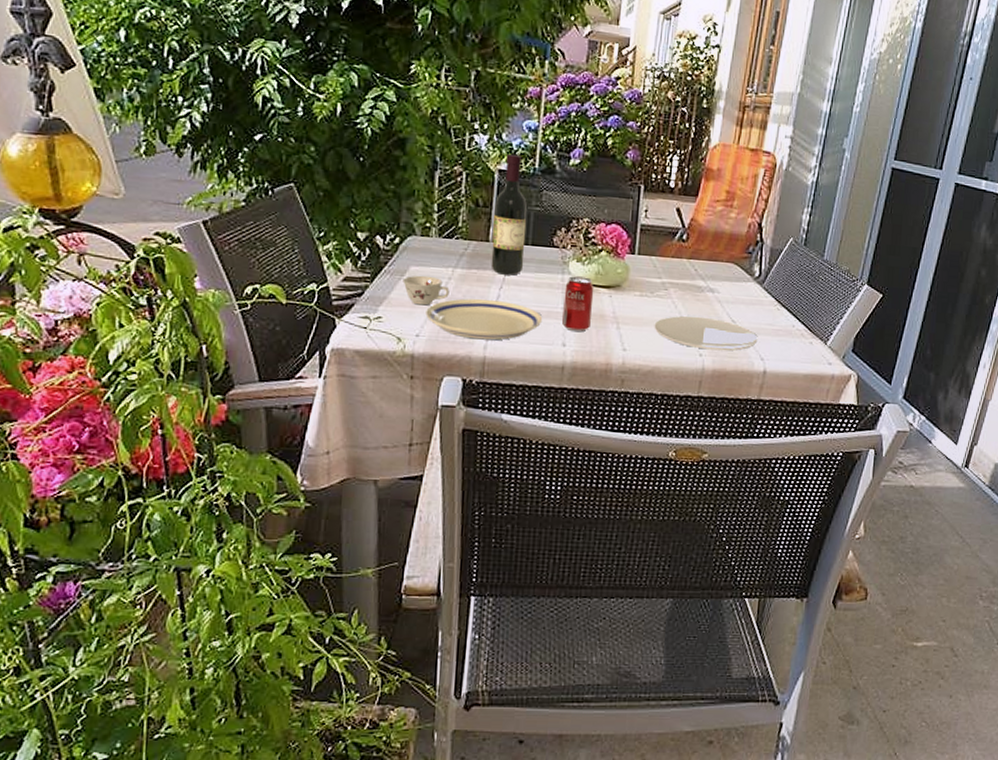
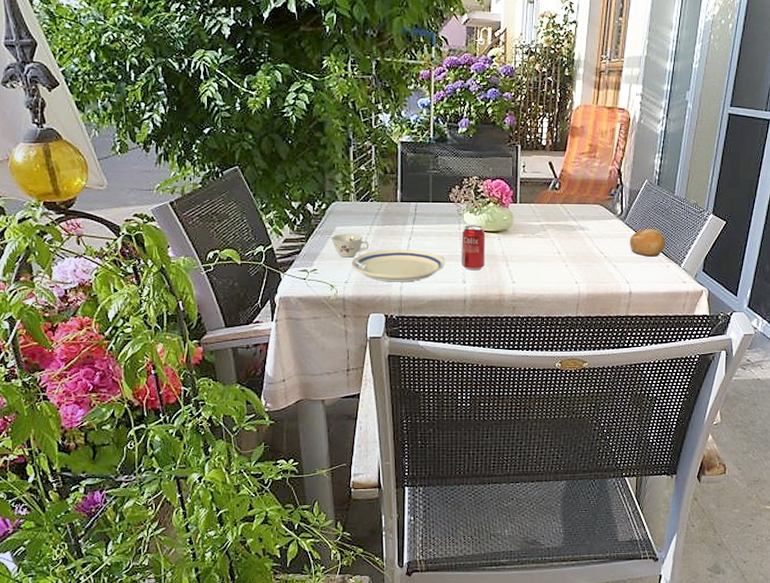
wine bottle: present [491,153,528,276] -> none [400,127,427,228]
plate: present [654,316,758,351] -> none [537,251,623,278]
bread roll: none [767,296,811,331] -> present [630,229,666,257]

